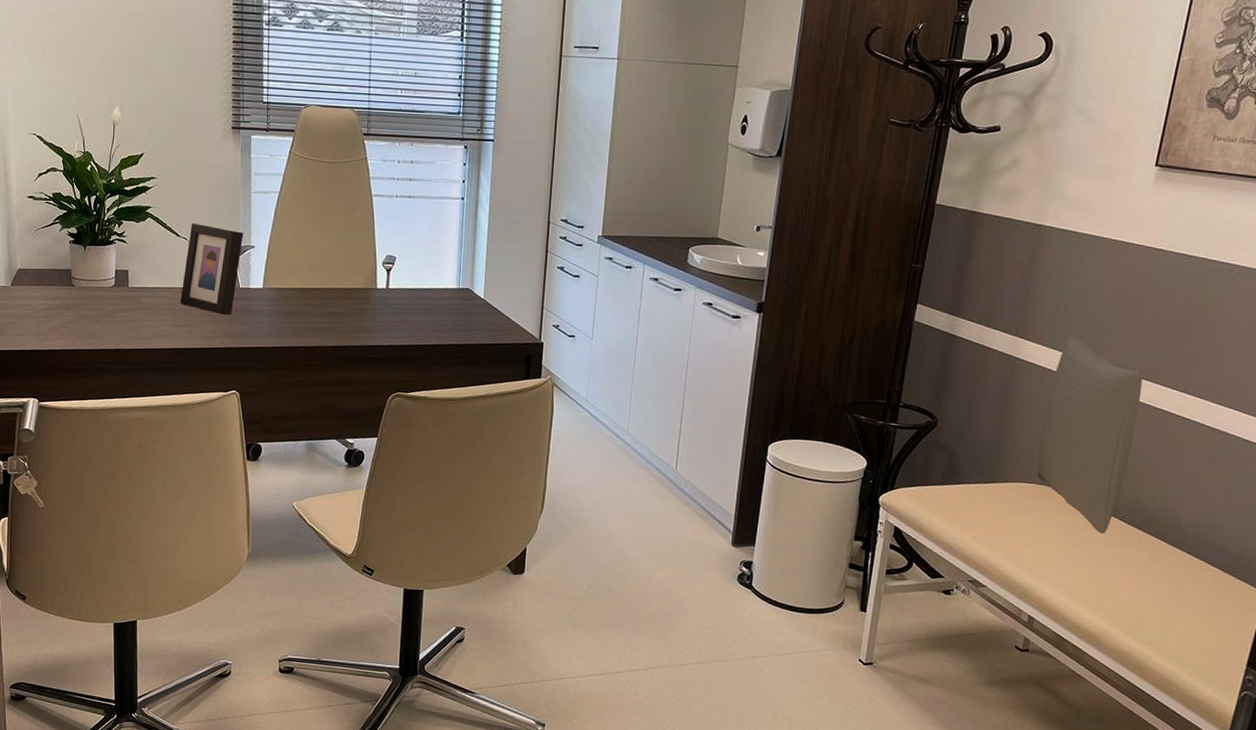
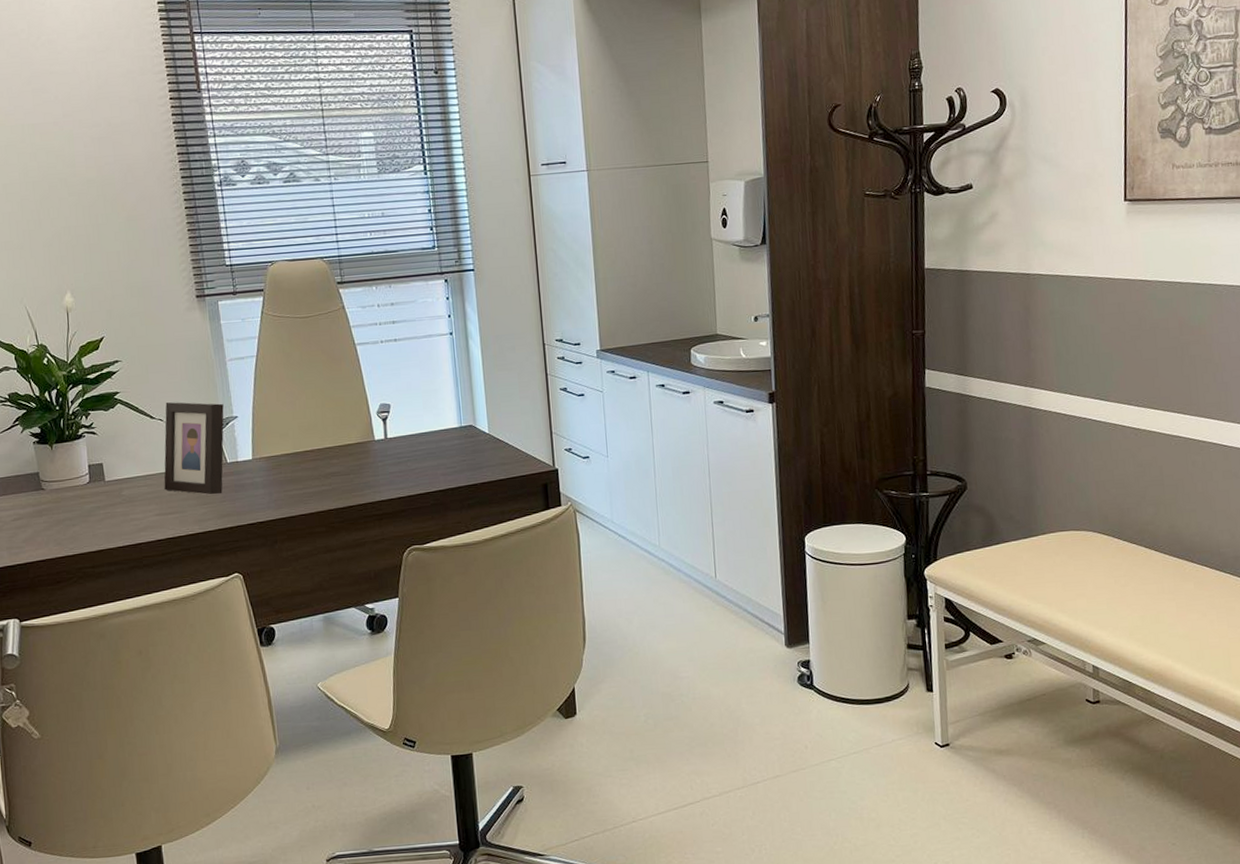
pillow: present [1037,336,1143,535] -> none [1068,378,1158,570]

